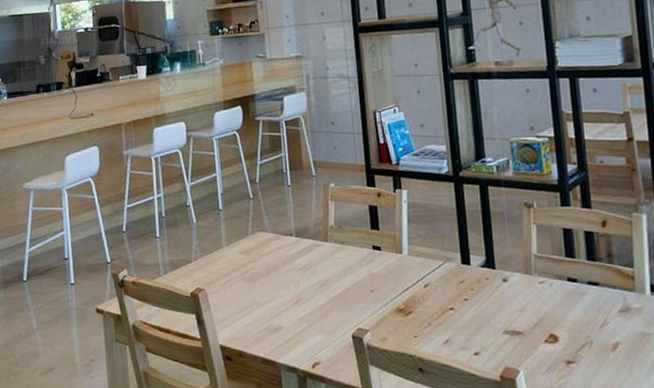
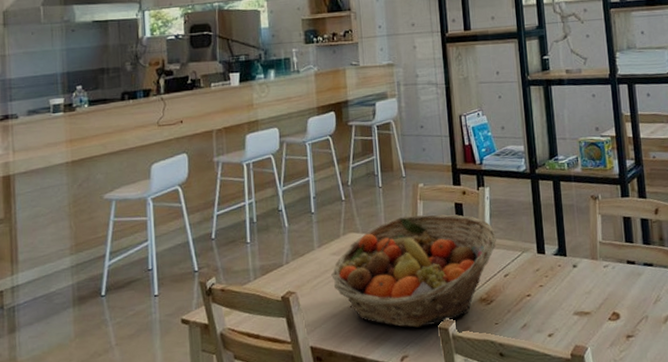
fruit basket: none [240,216,415,334] -> present [331,214,496,328]

